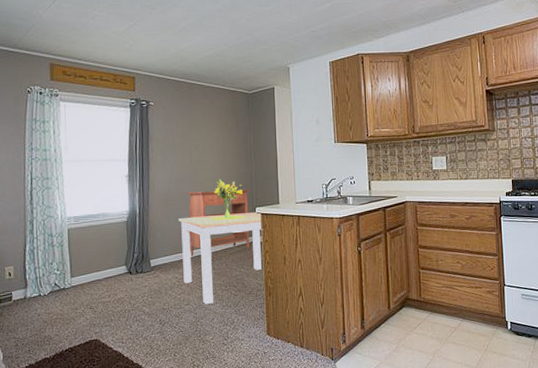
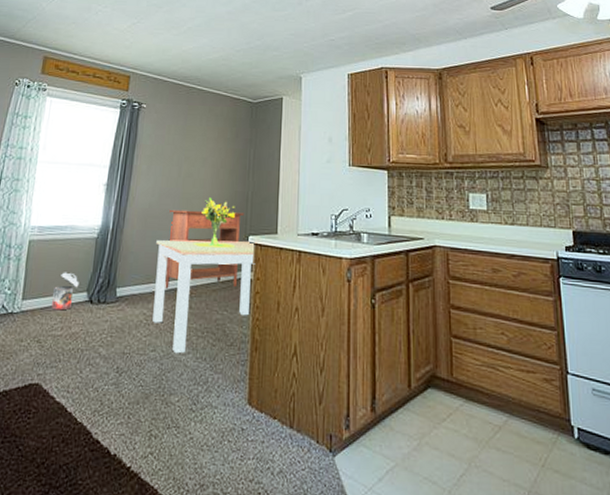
trash can: none [97,252,118,283] -> present [52,272,79,311]

